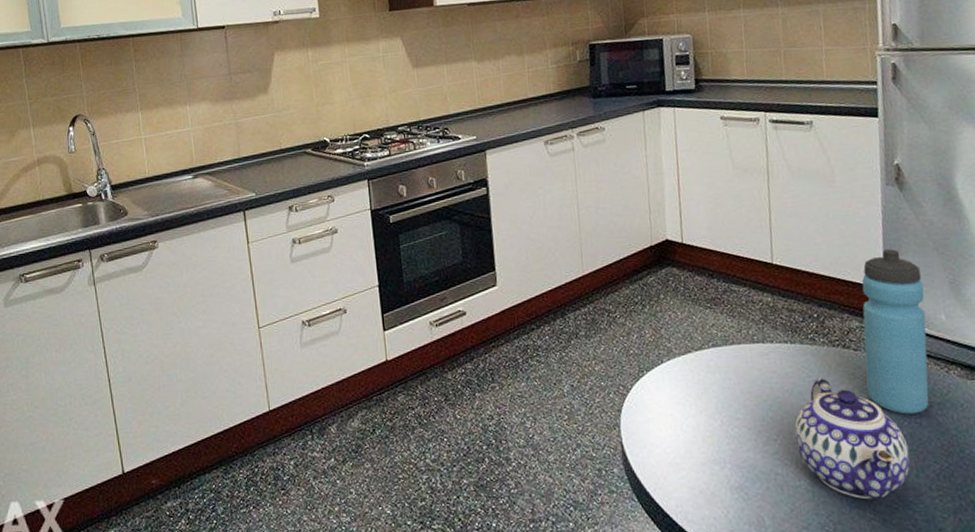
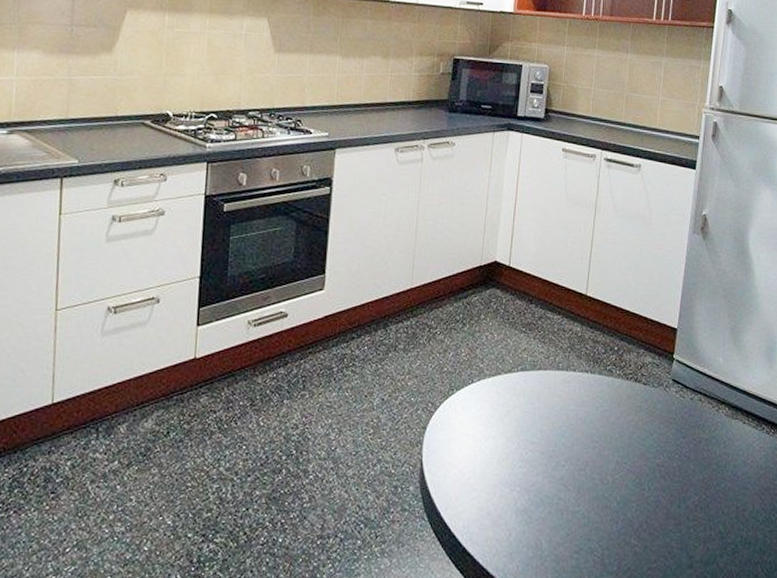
teapot: present [794,376,910,500] -> none [581,407,676,527]
water bottle: present [862,248,929,414] -> none [649,292,710,448]

